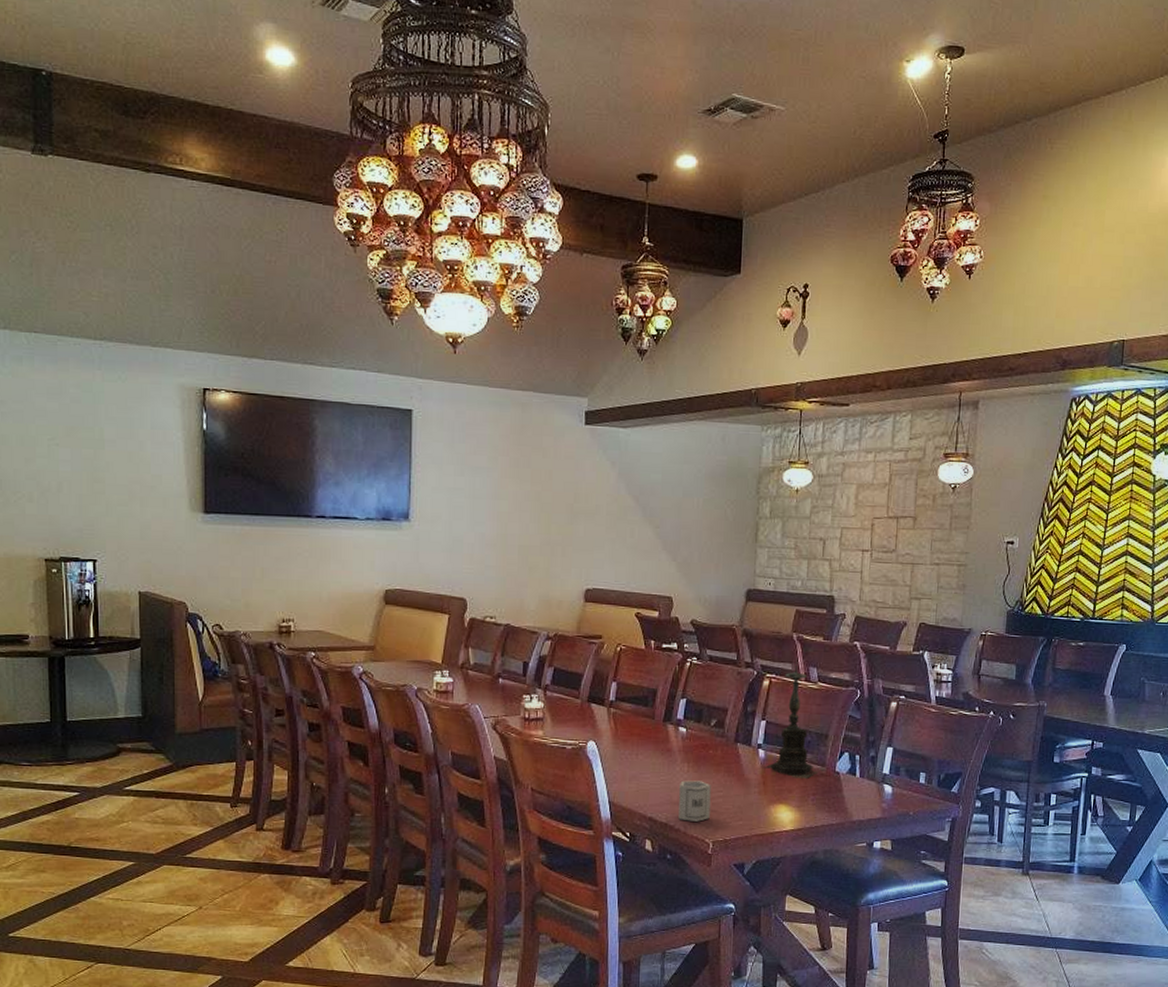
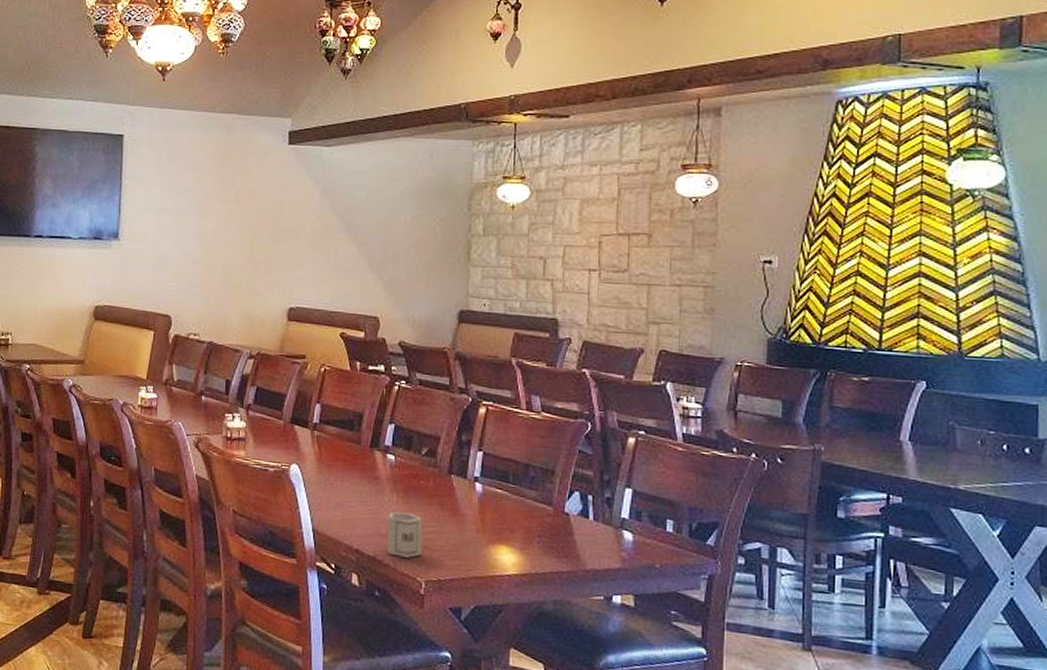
candle holder: present [763,658,825,780] -> none [481,384,552,519]

